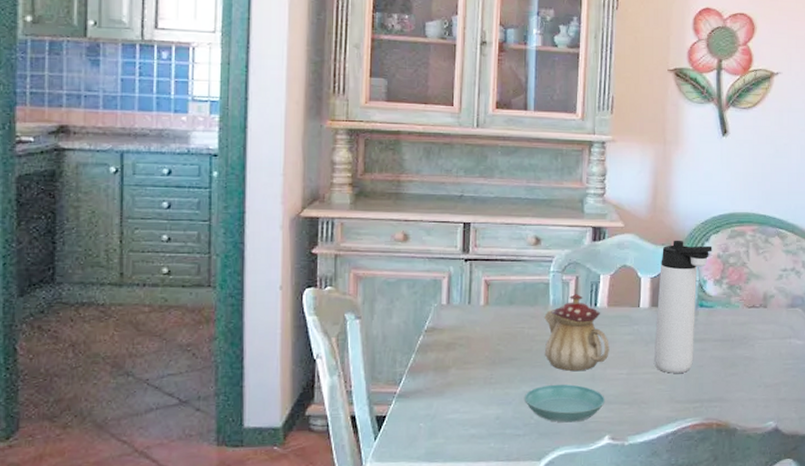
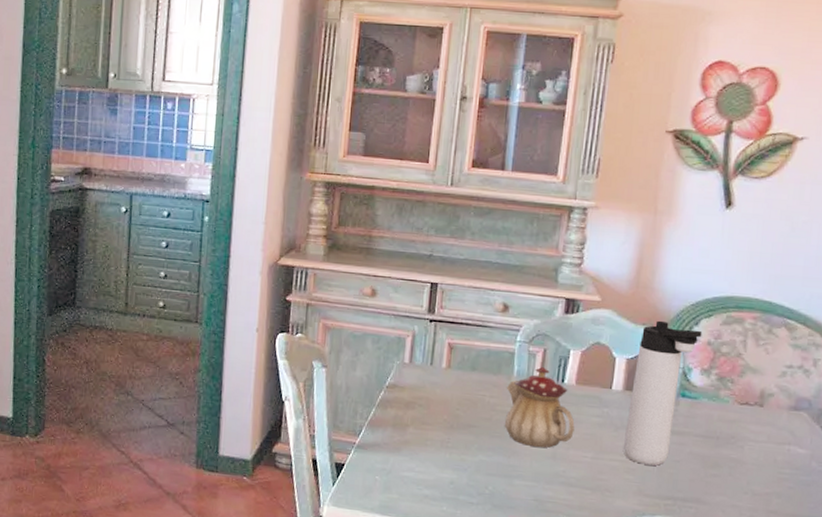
saucer: present [525,384,605,423] -> none [480,457,566,500]

